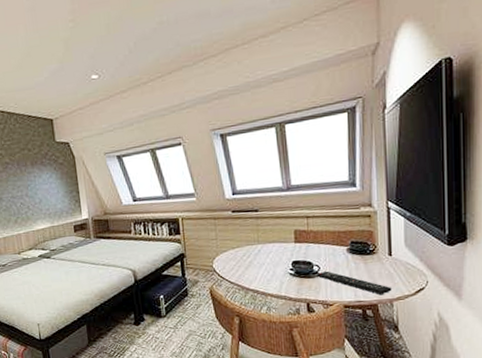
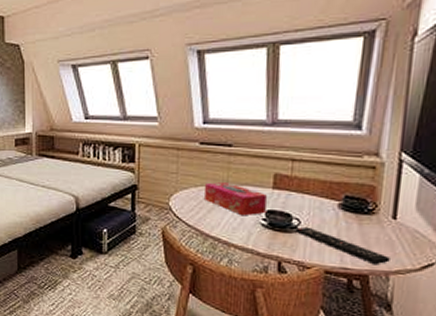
tissue box: none [241,242,292,269] -> present [205,182,267,216]

